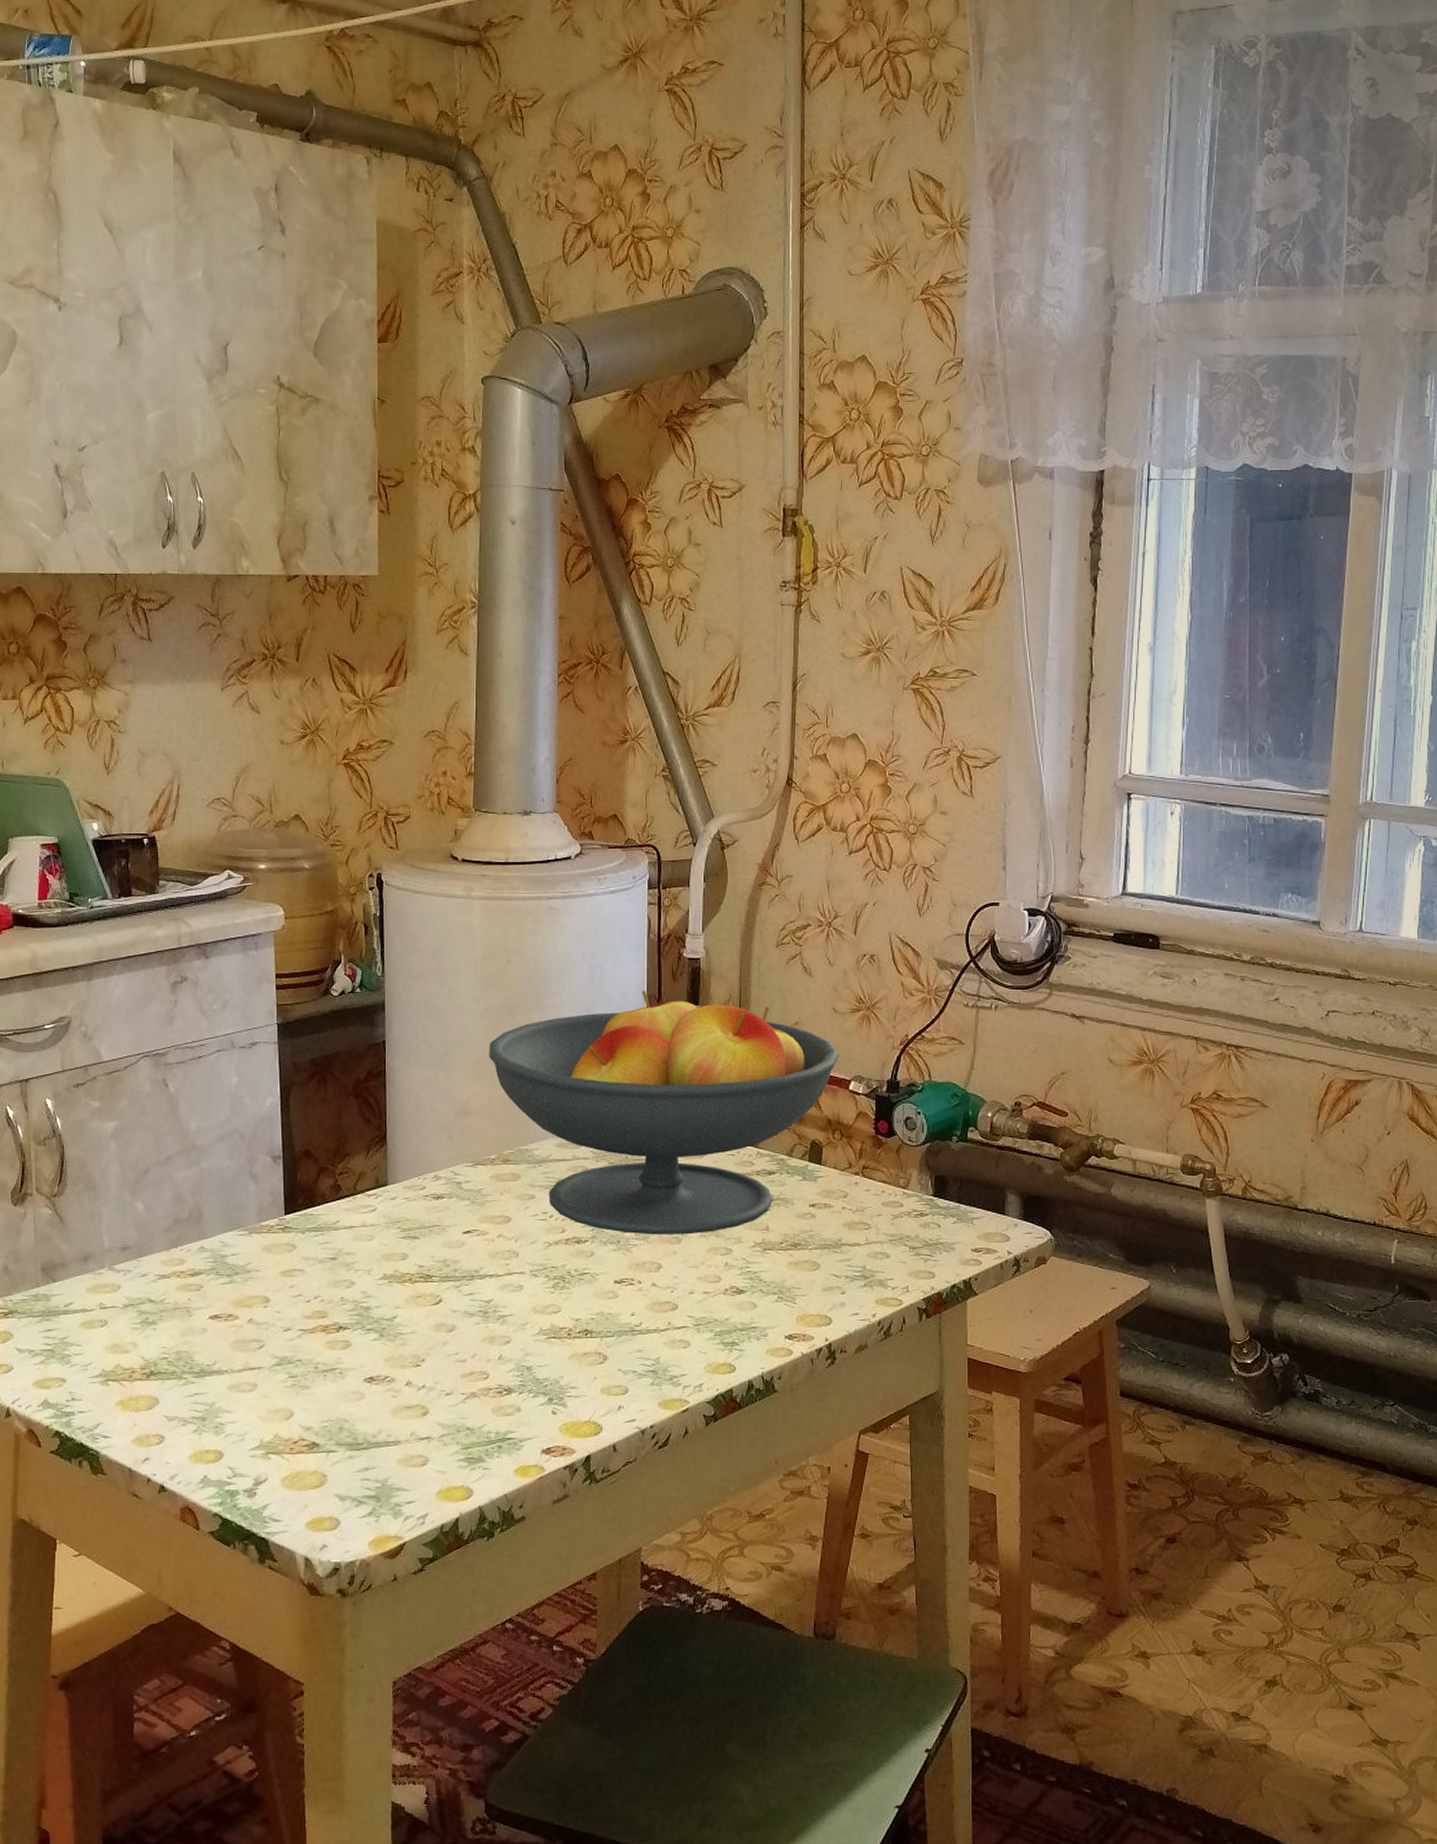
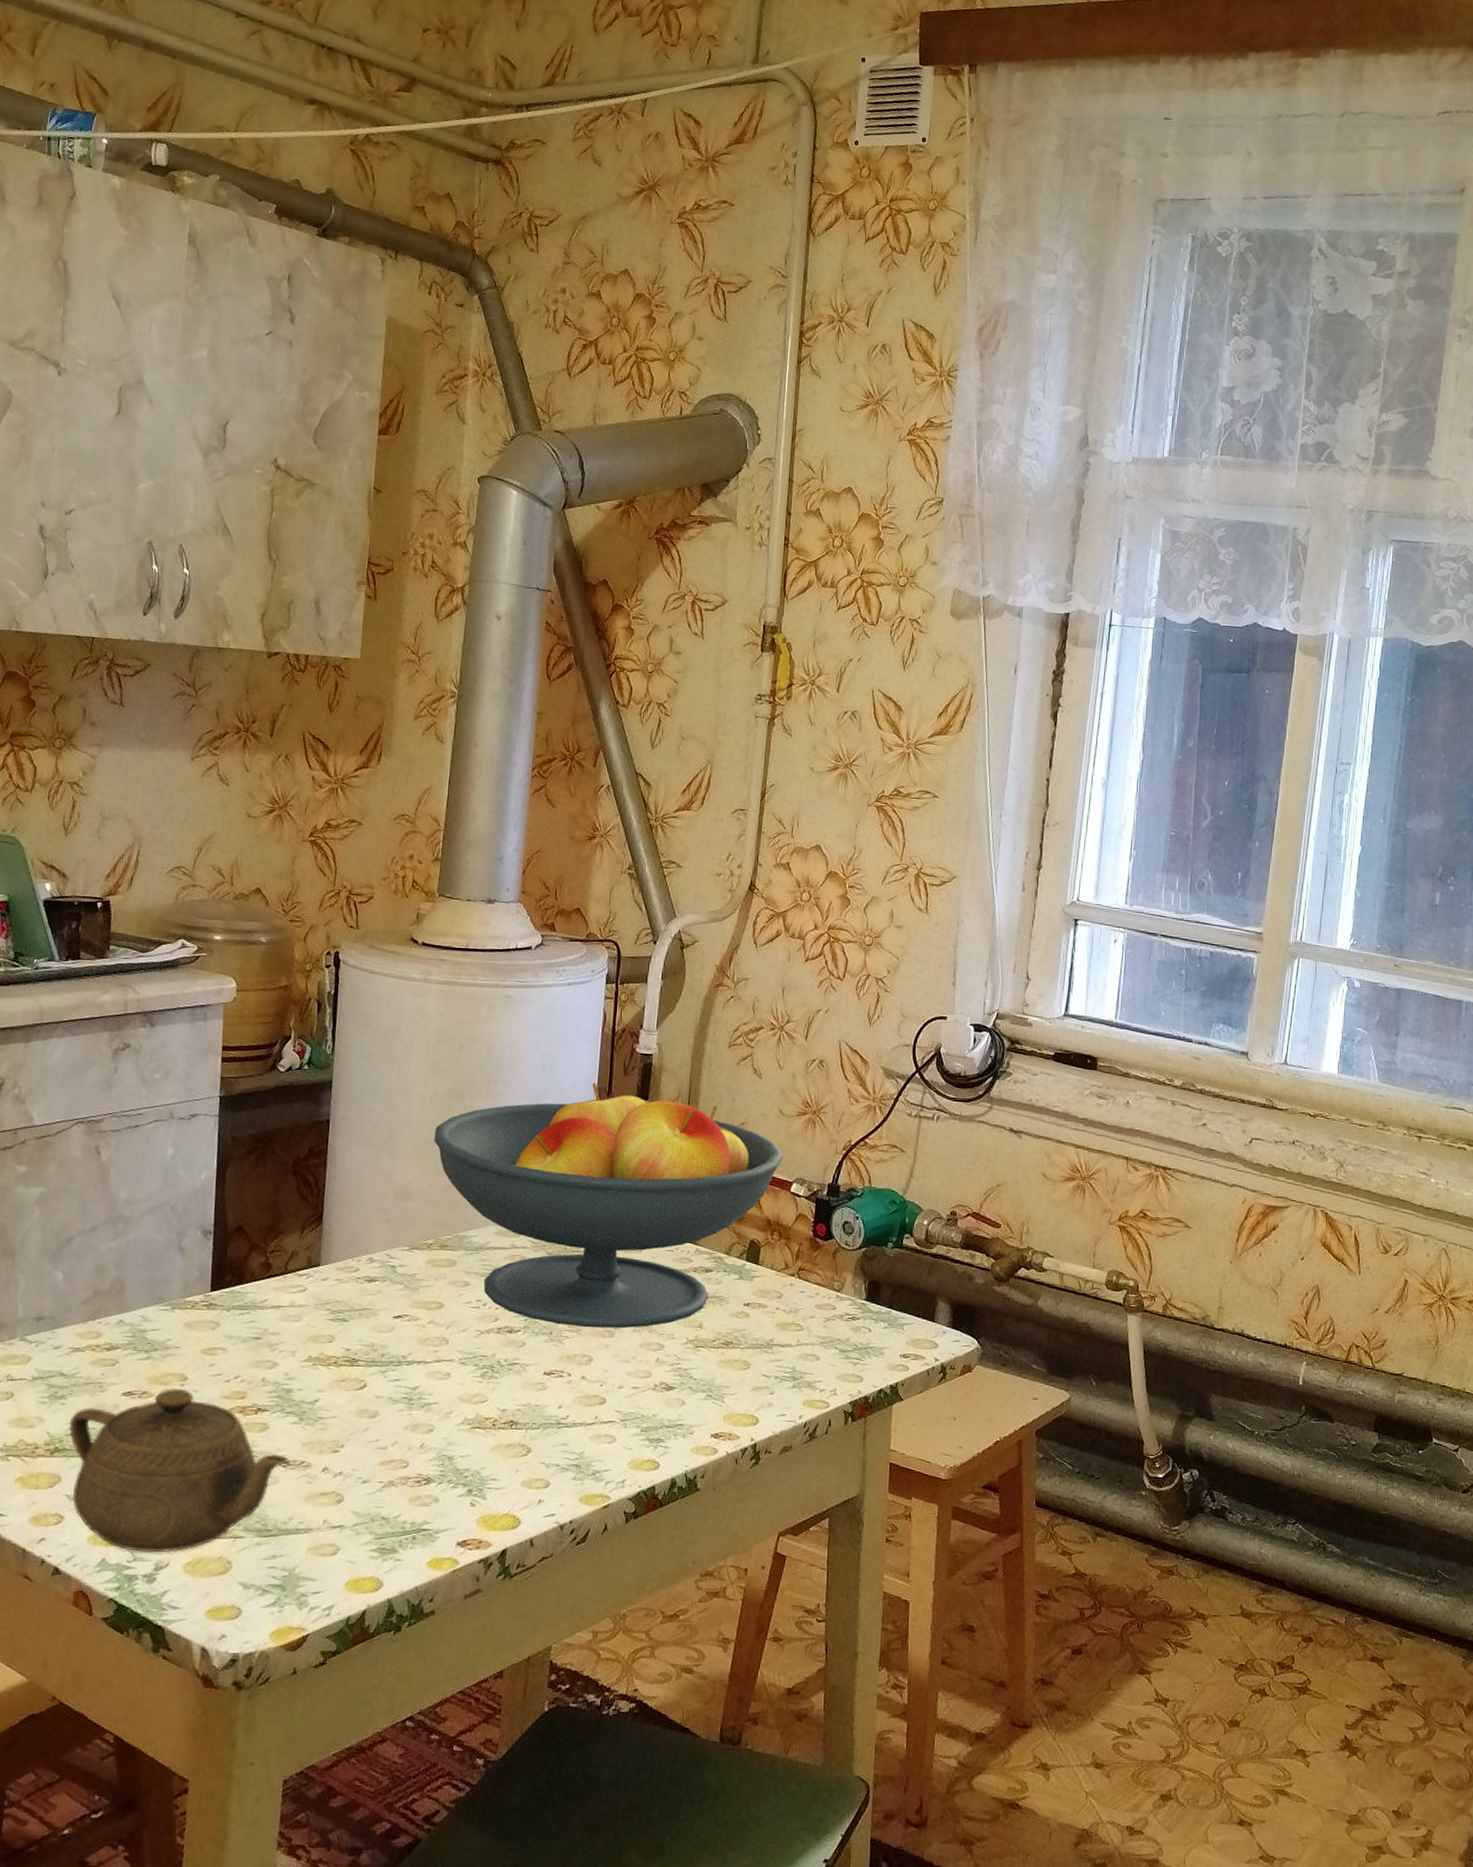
teapot: none [161,1309,374,1469] -> present [68,1387,290,1553]

